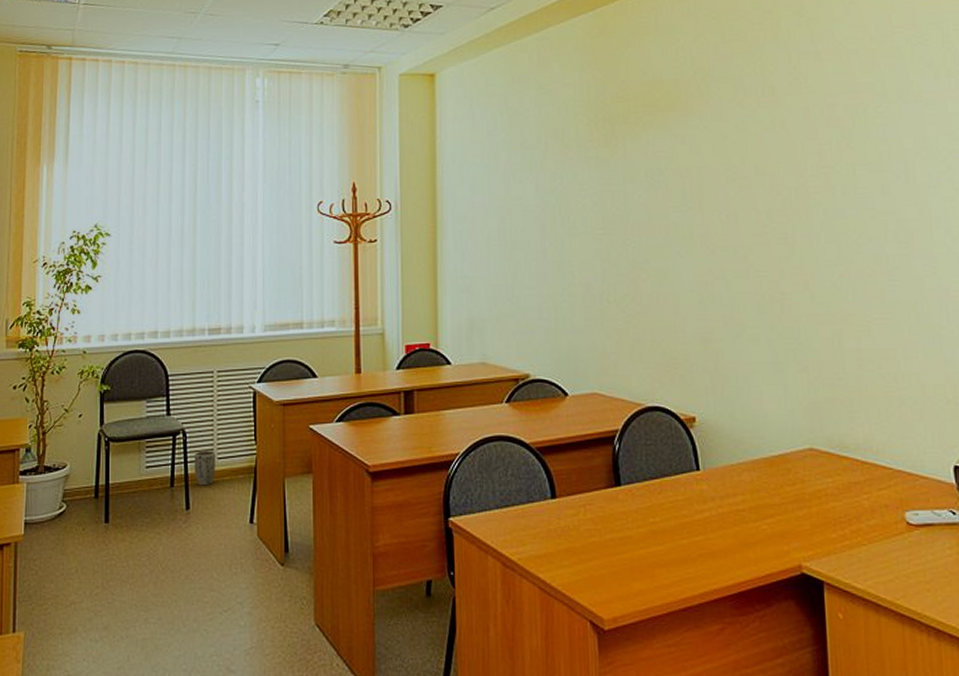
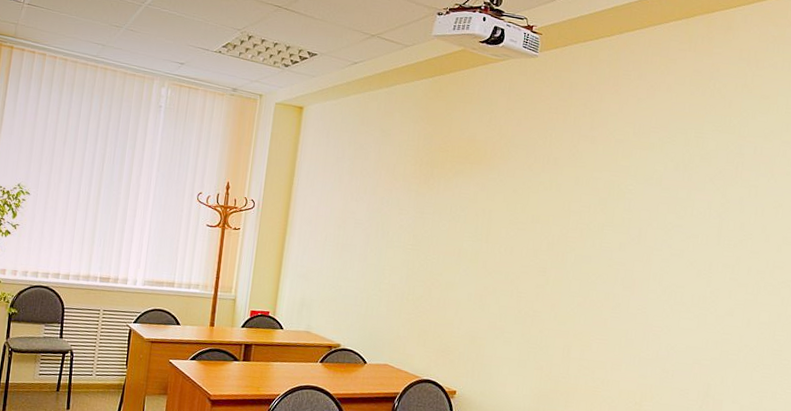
plant pot: present [194,450,216,486] -> none [76,367,95,394]

